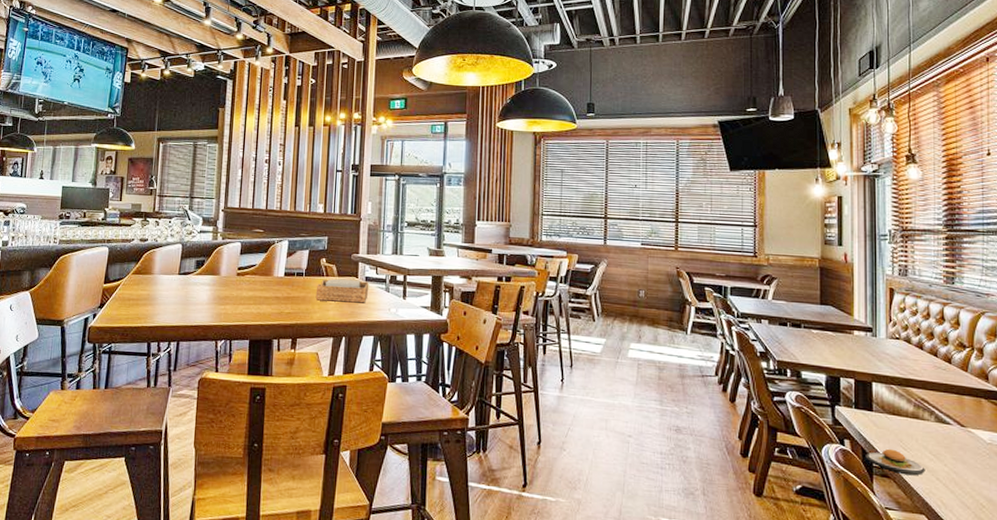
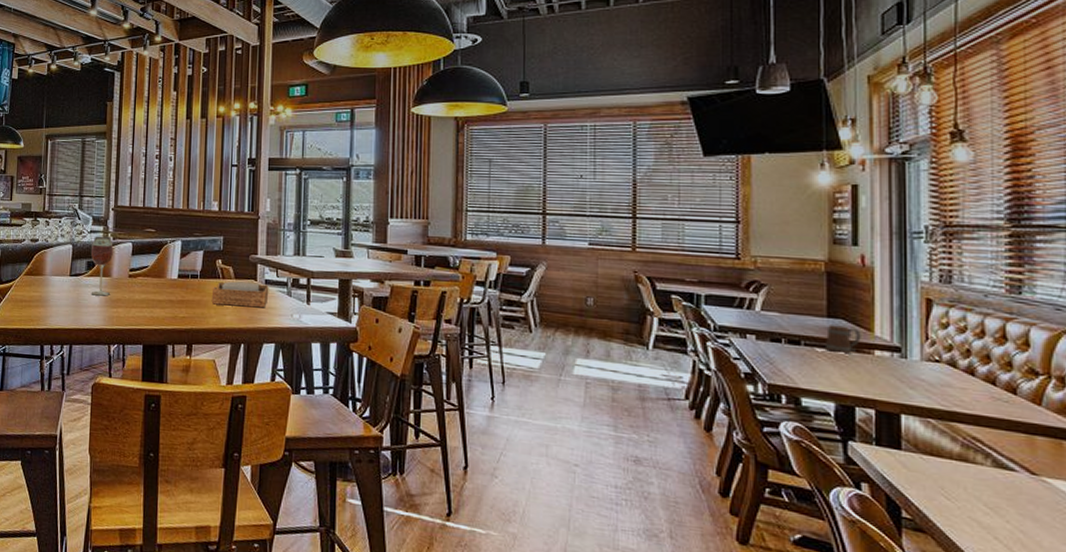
wineglass: none [199,236,222,294] -> present [90,236,113,296]
beer mug: none [818,311,845,335] -> present [824,325,861,354]
burger: present [865,448,925,476] -> none [891,496,978,532]

